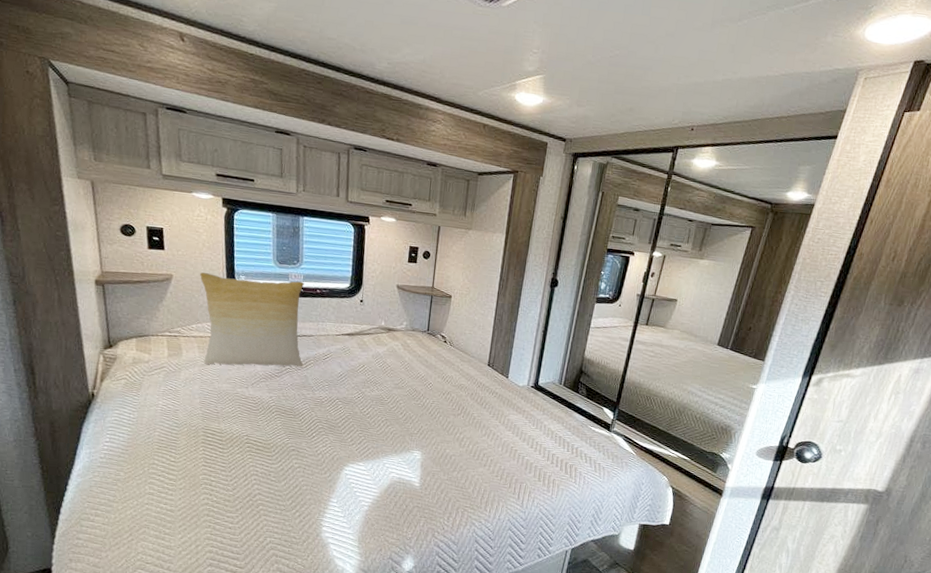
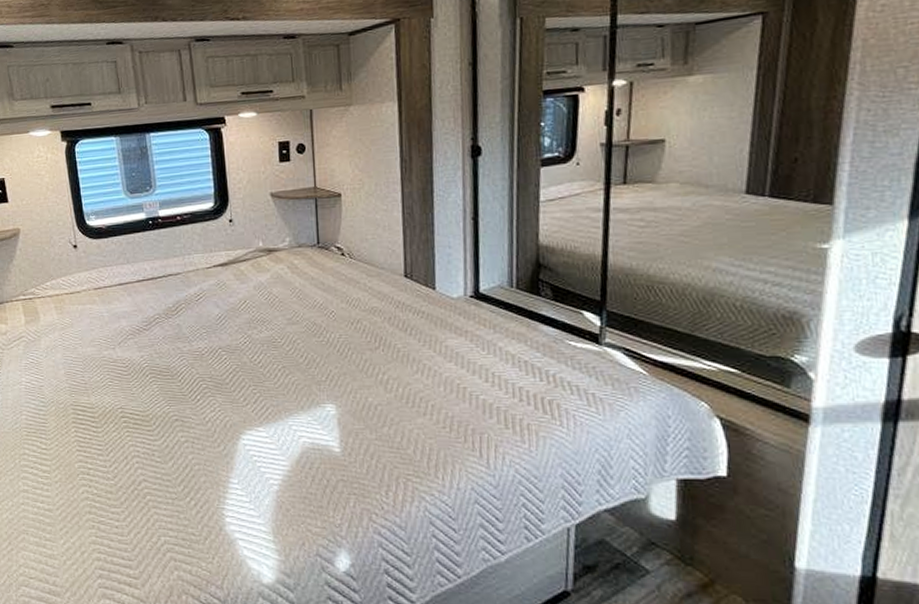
pillow: present [200,272,305,367] -> none [48,210,174,326]

